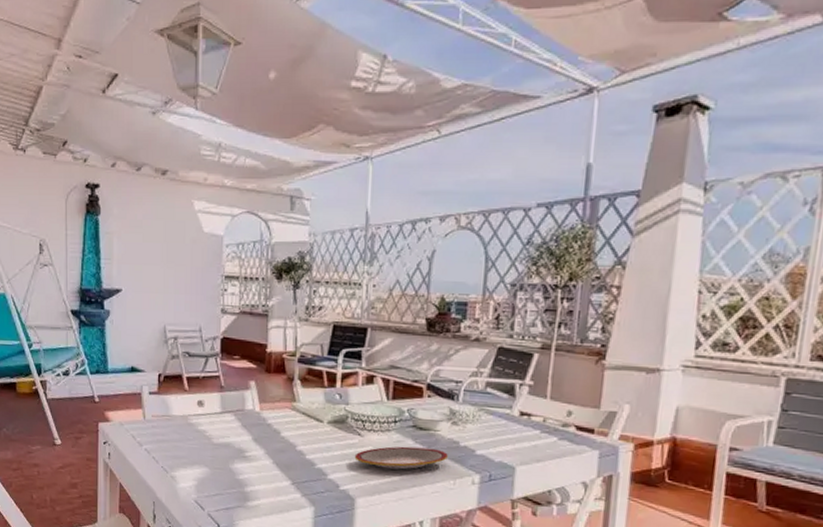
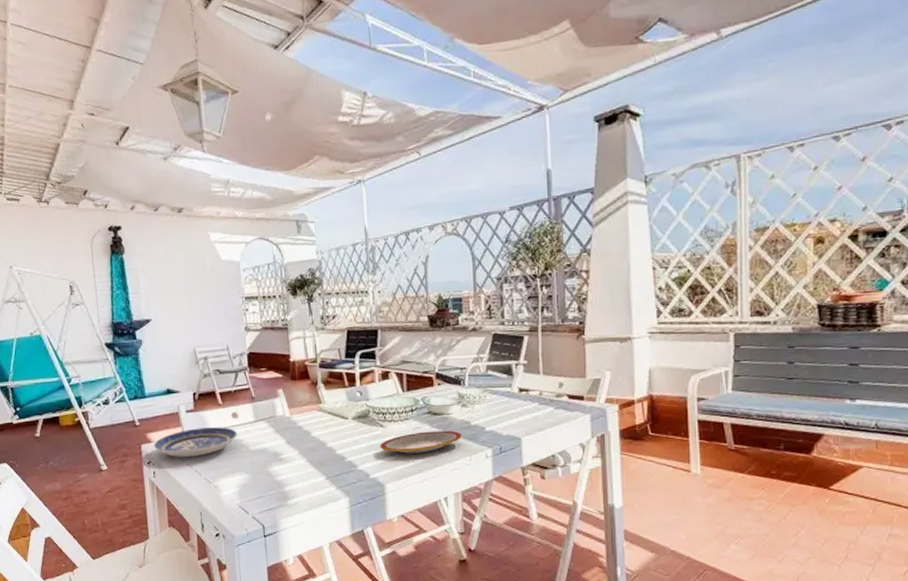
plate: none [112,412,201,443] -> present [154,427,237,457]

